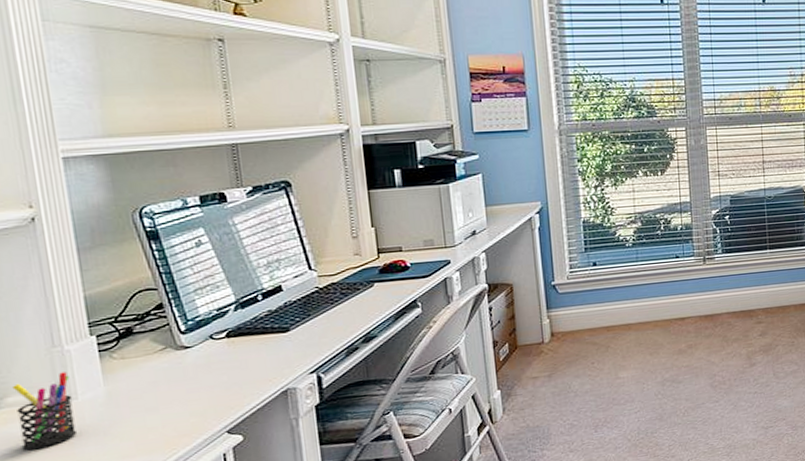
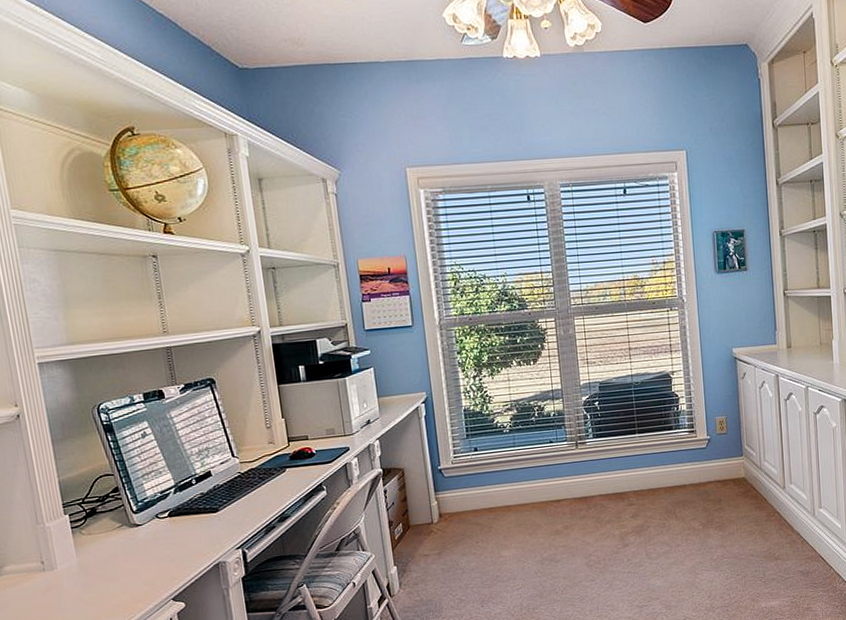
pen holder: present [11,372,76,451] -> none [8,545,57,612]

